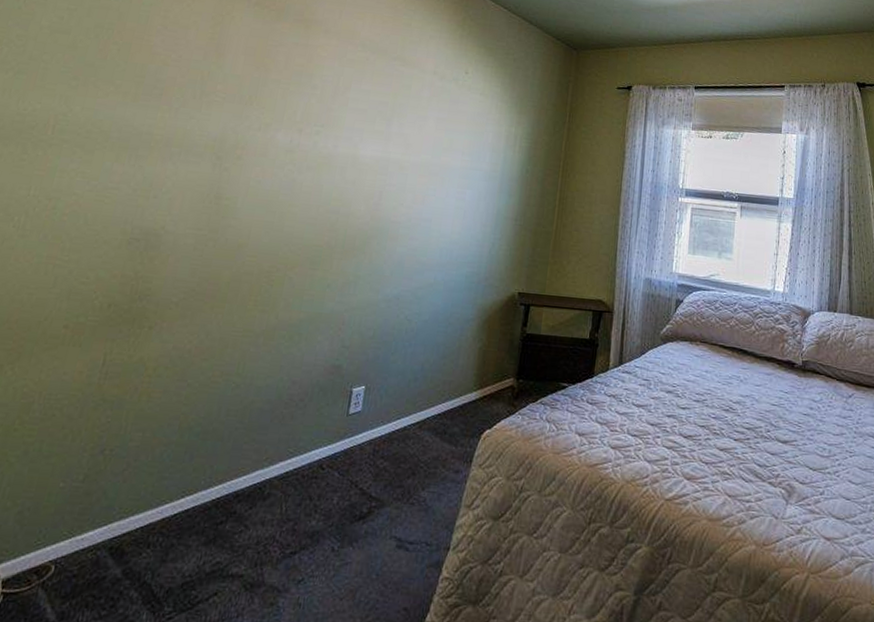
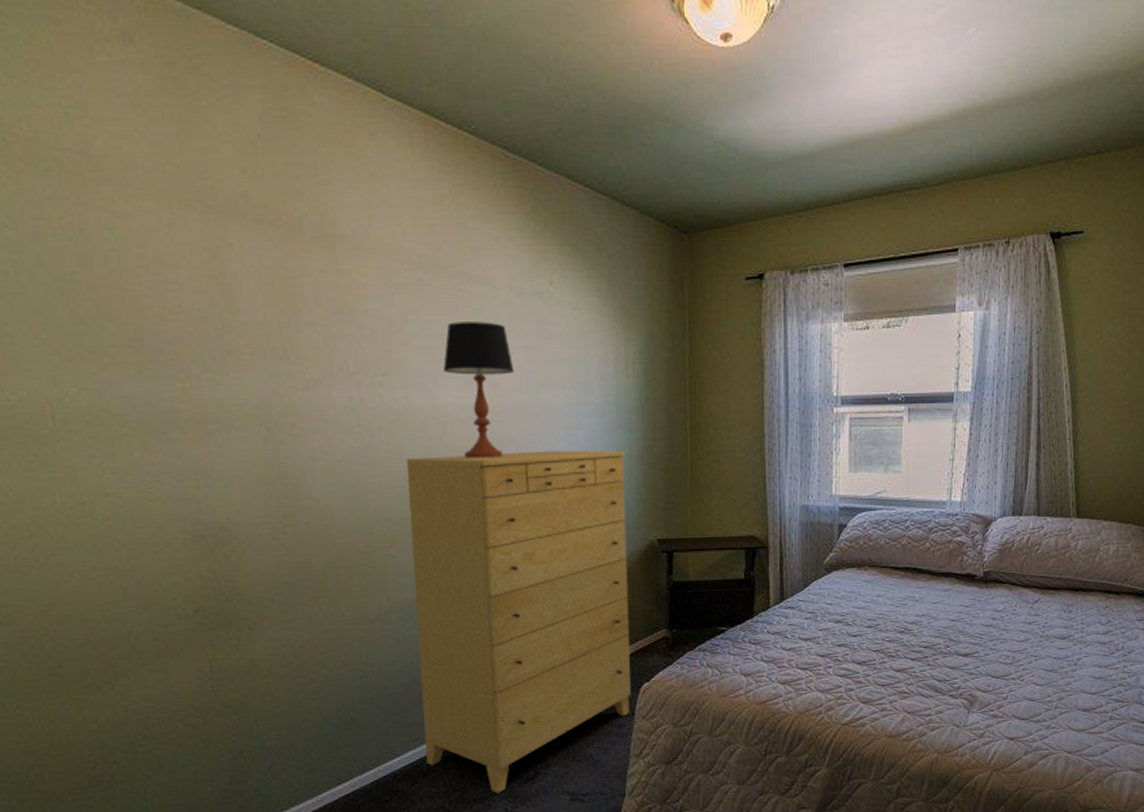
dresser: none [270,195,503,529] -> present [405,450,632,793]
table lamp: none [368,93,426,204] -> present [442,322,515,458]

